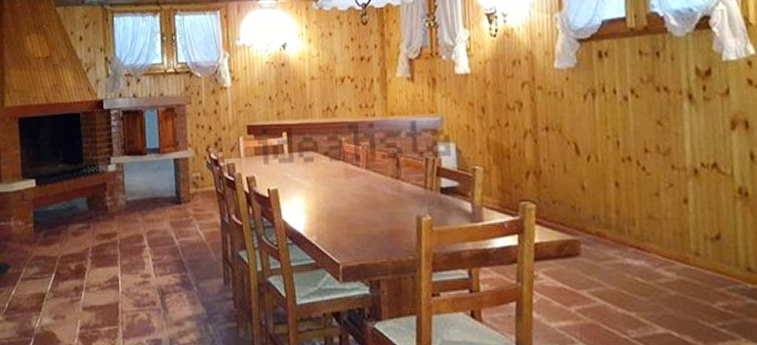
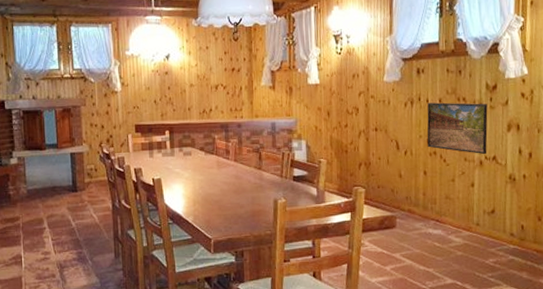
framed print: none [614,93,704,161] -> present [427,102,488,155]

